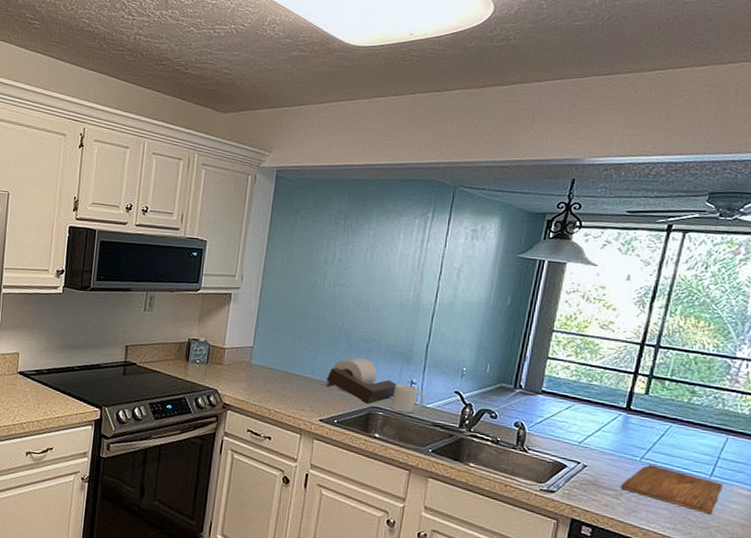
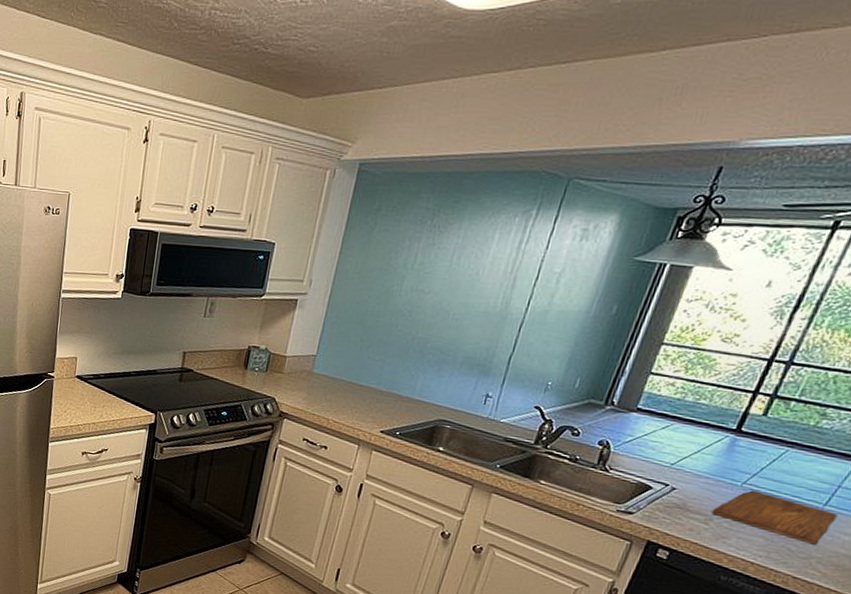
paper towel holder: present [325,357,398,404] -> none [390,368,471,416]
mug: present [391,384,425,413] -> none [460,397,500,428]

